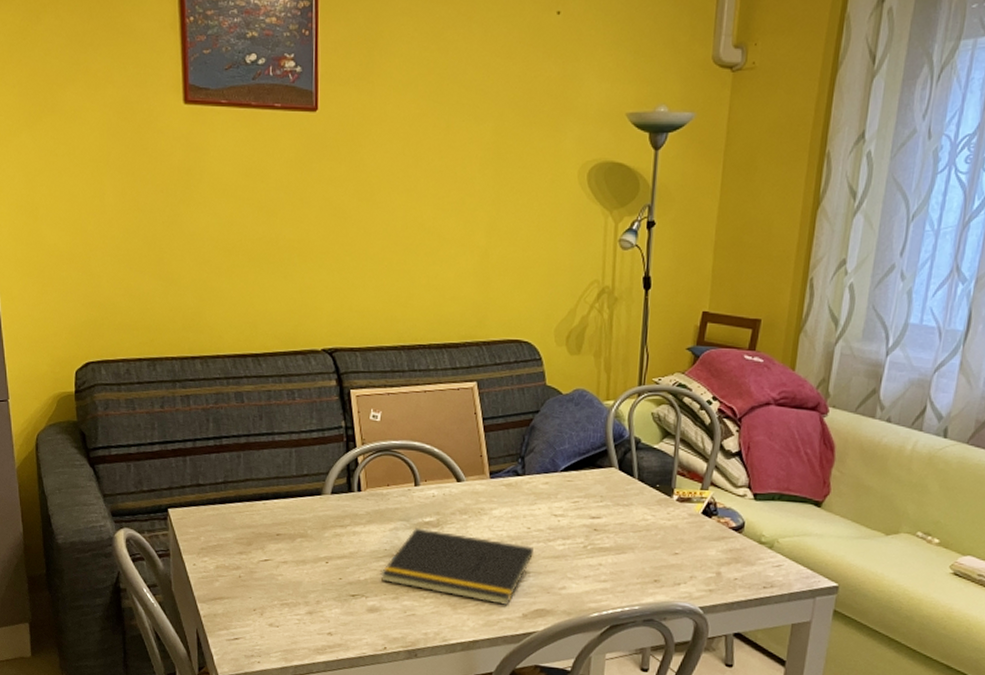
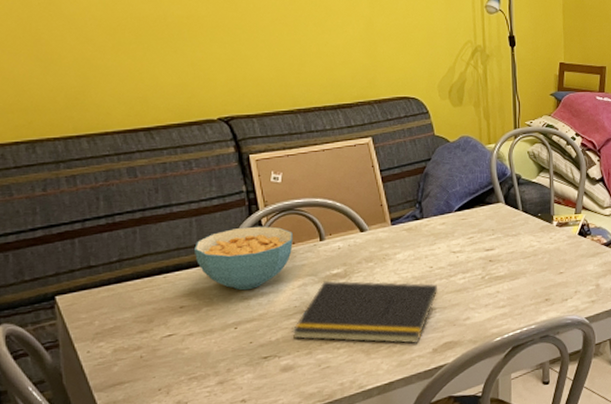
cereal bowl: none [293,463,388,527] -> present [194,226,293,291]

